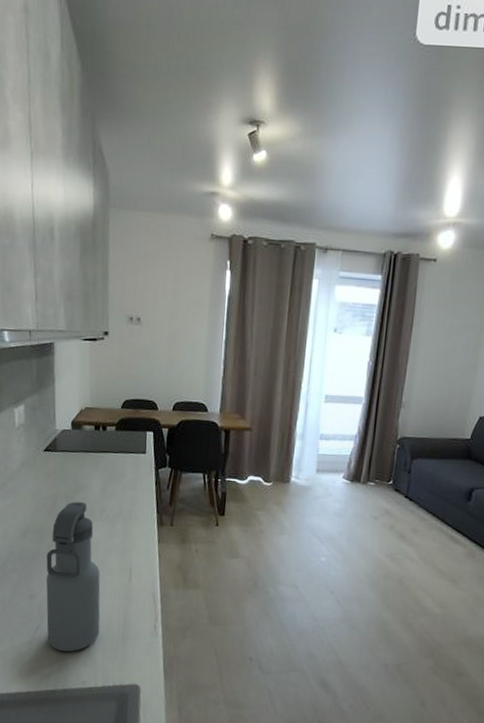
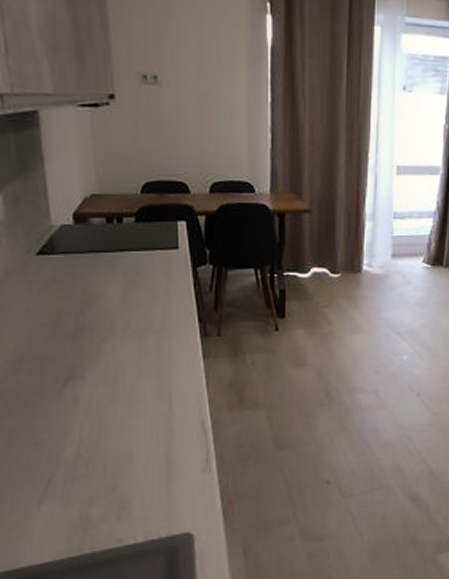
water bottle: present [46,502,101,652] -> none [53,317,135,506]

